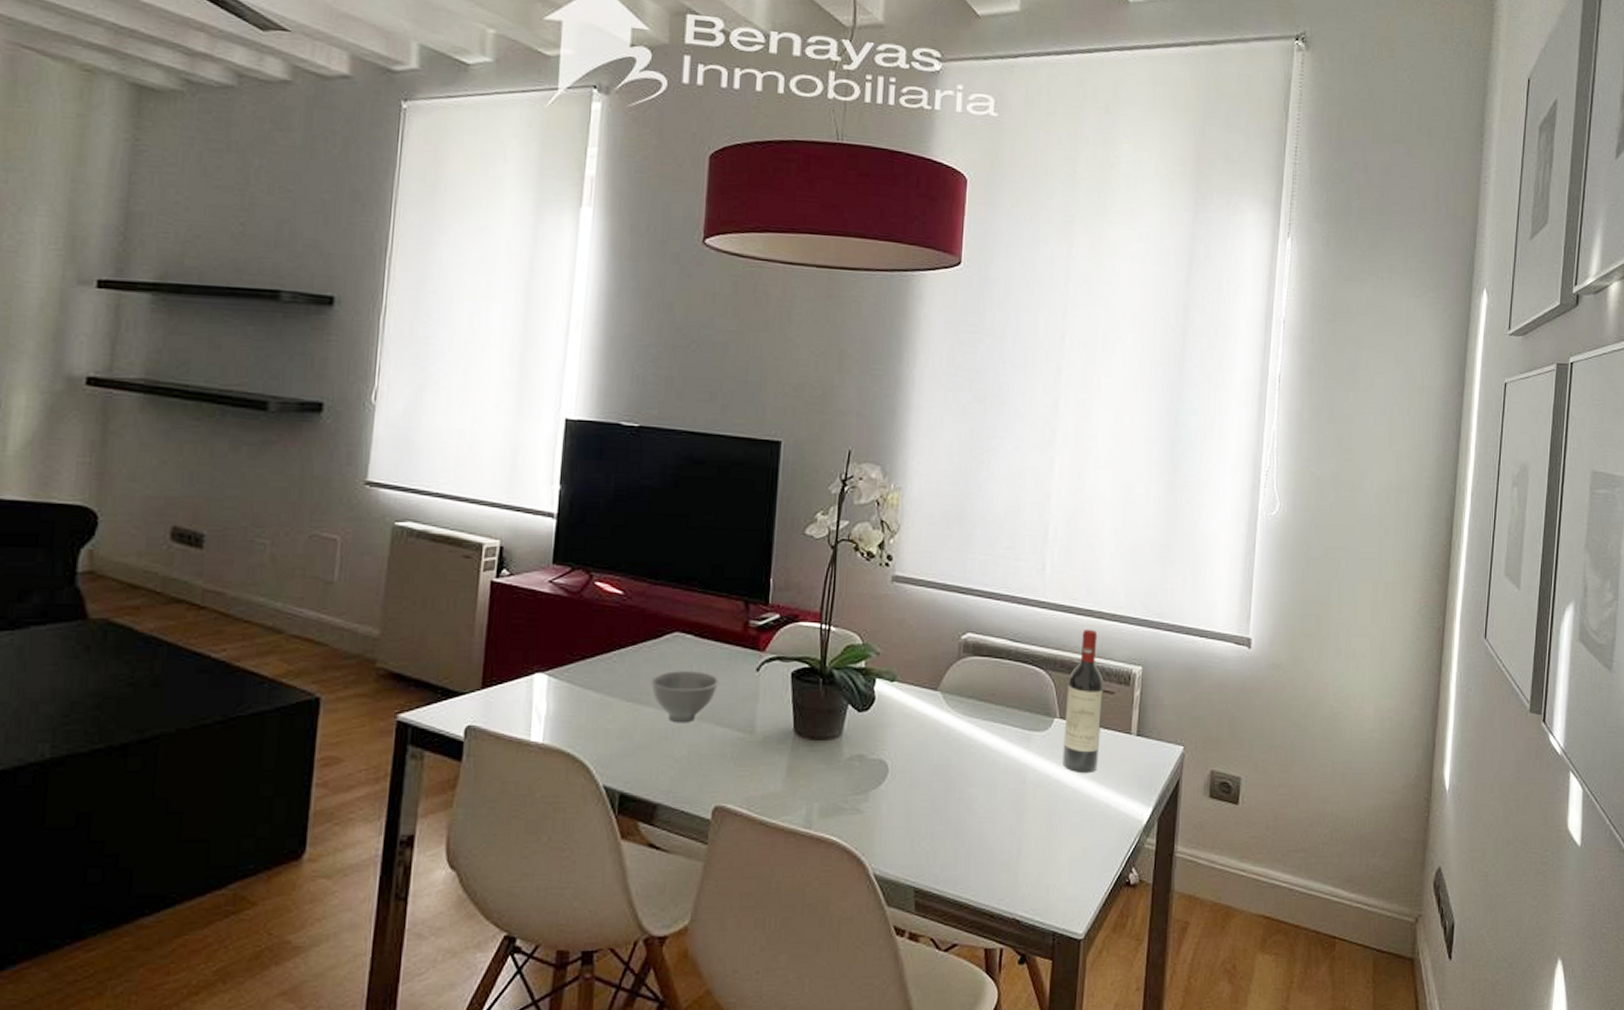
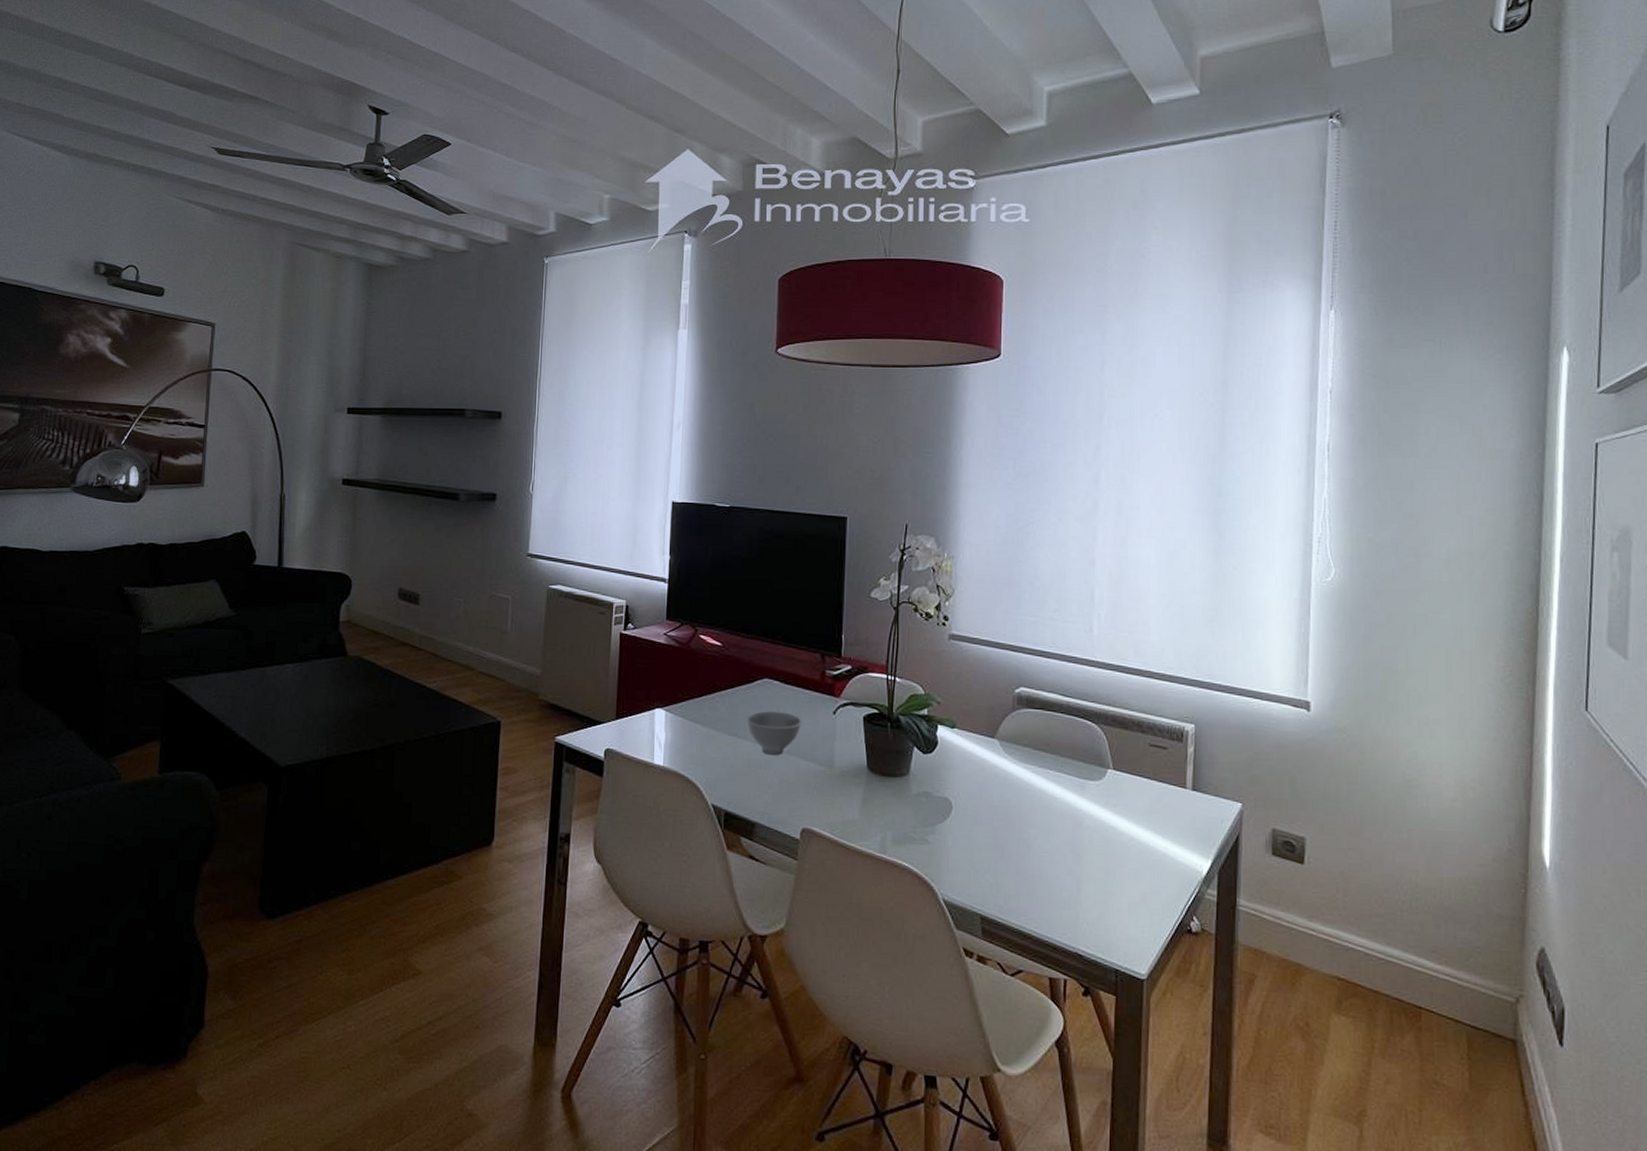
wine bottle: present [1062,629,1104,774] -> none [1118,687,1156,823]

